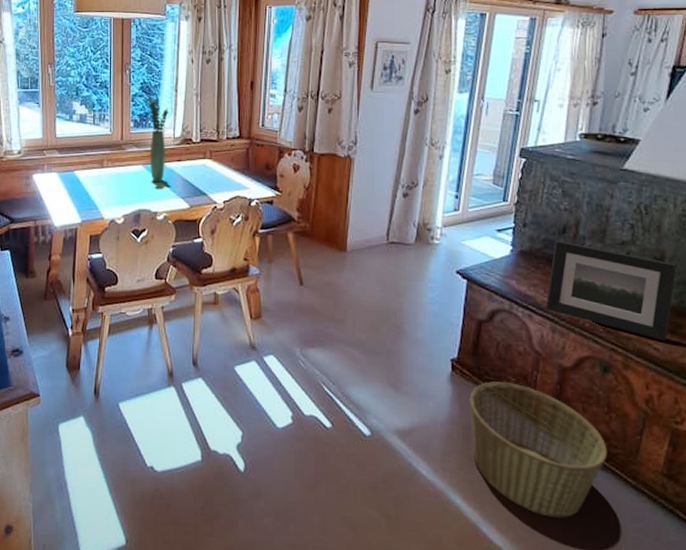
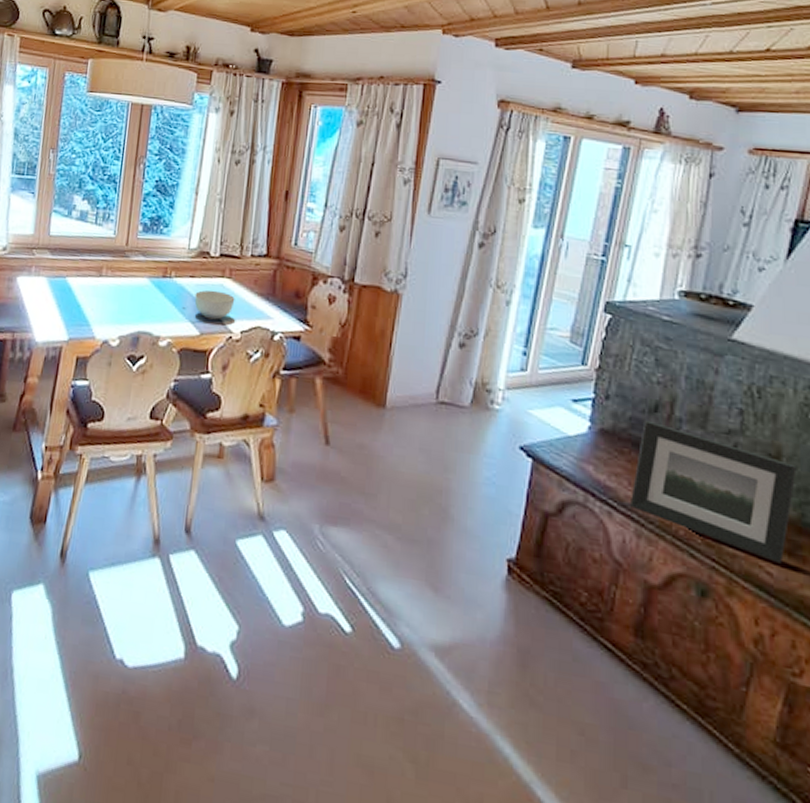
vase: present [146,94,169,183] -> none [157,195,186,301]
bowl: none [183,170,216,194] -> present [194,290,235,320]
basket: present [469,381,608,518] -> none [528,593,703,790]

